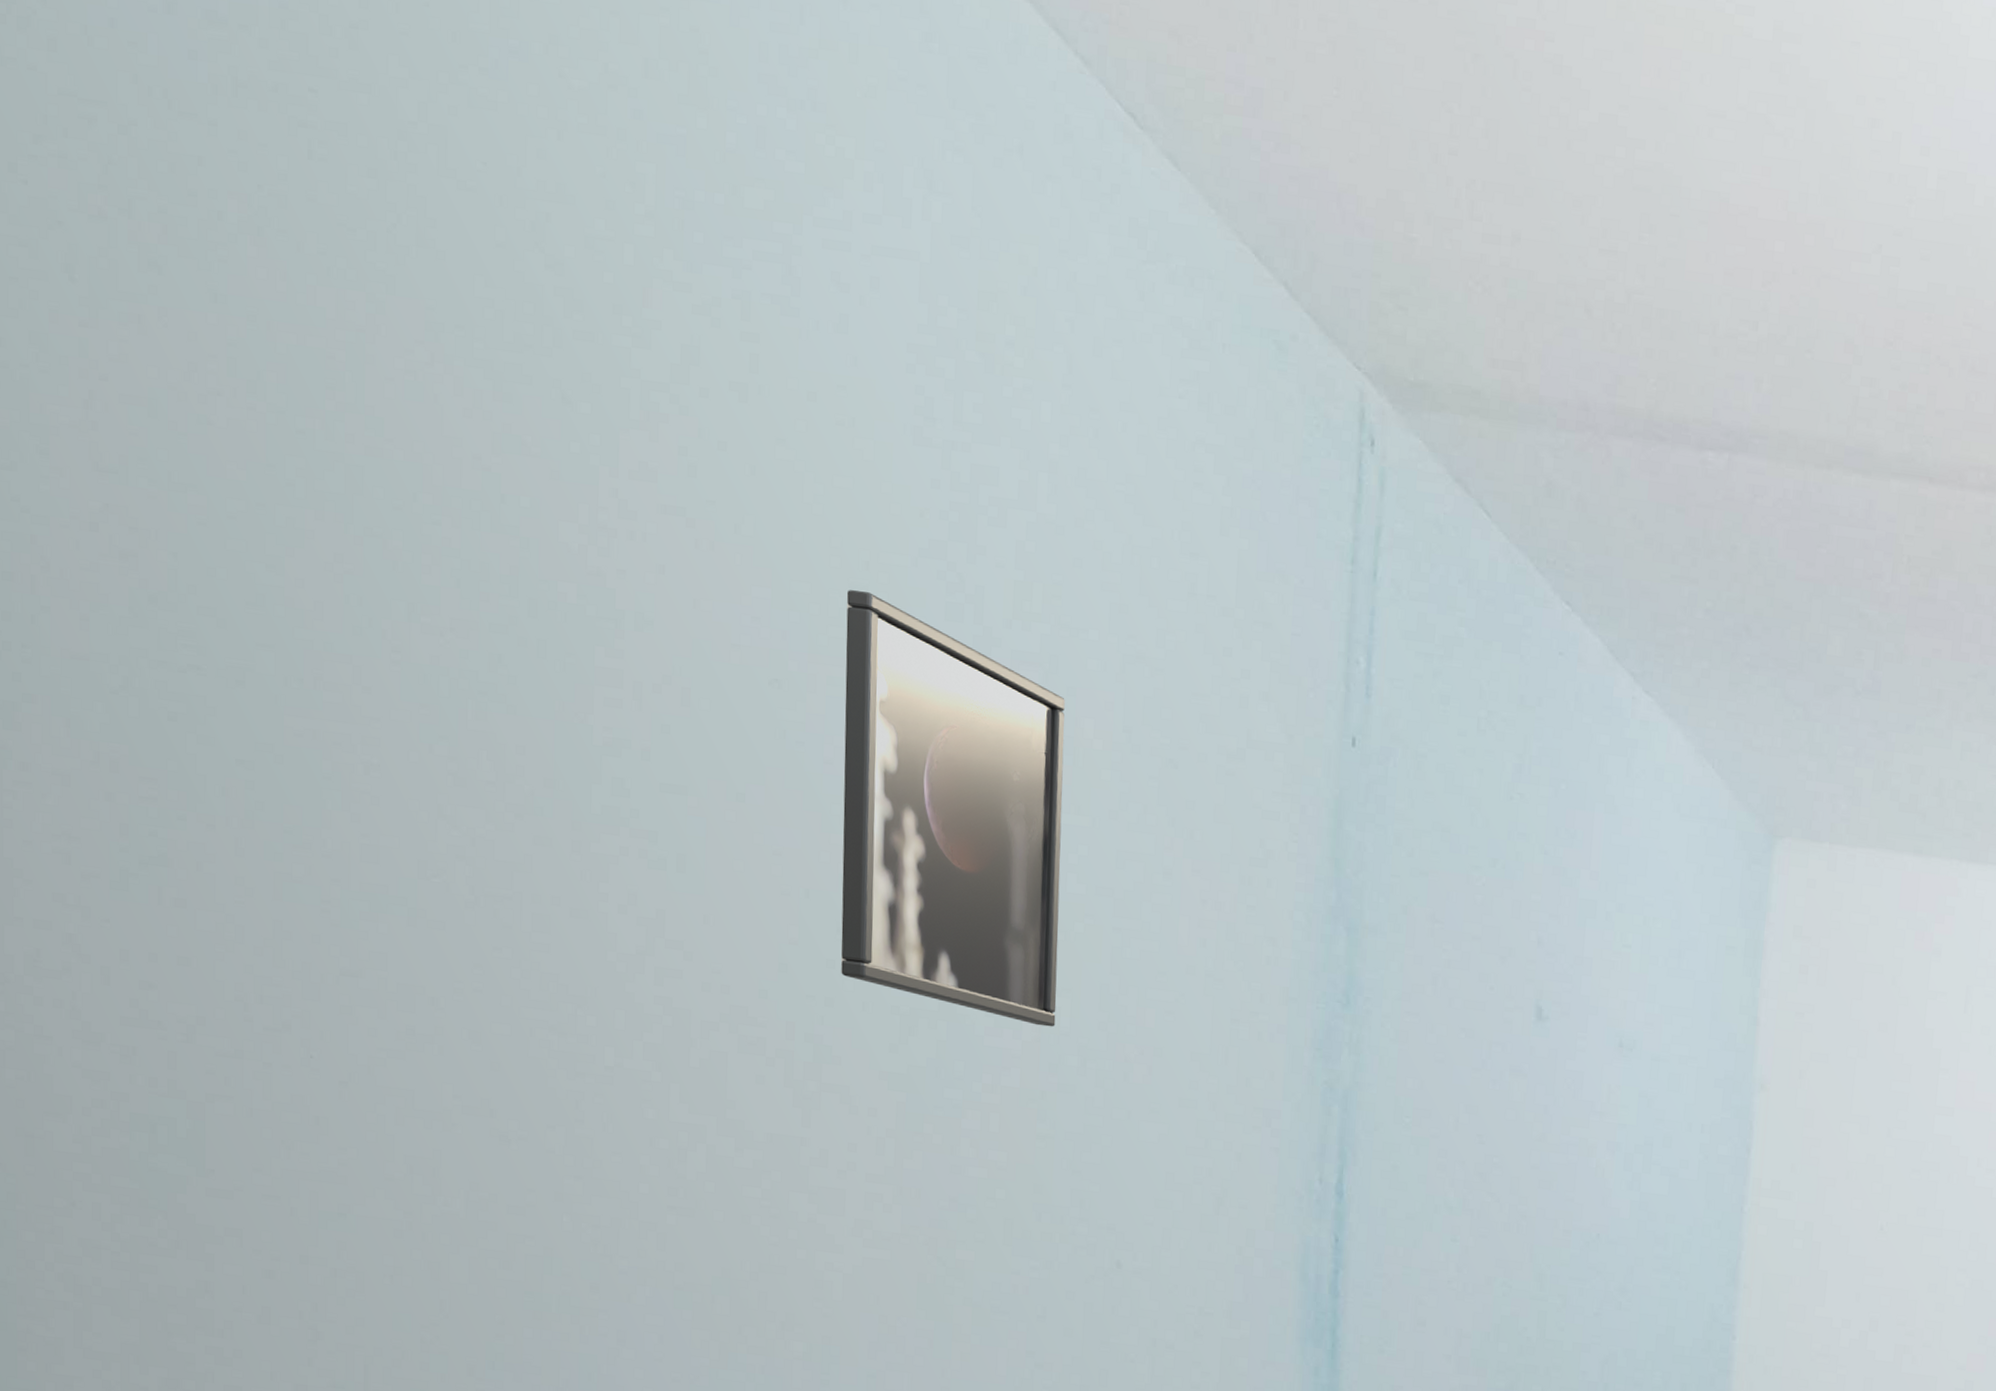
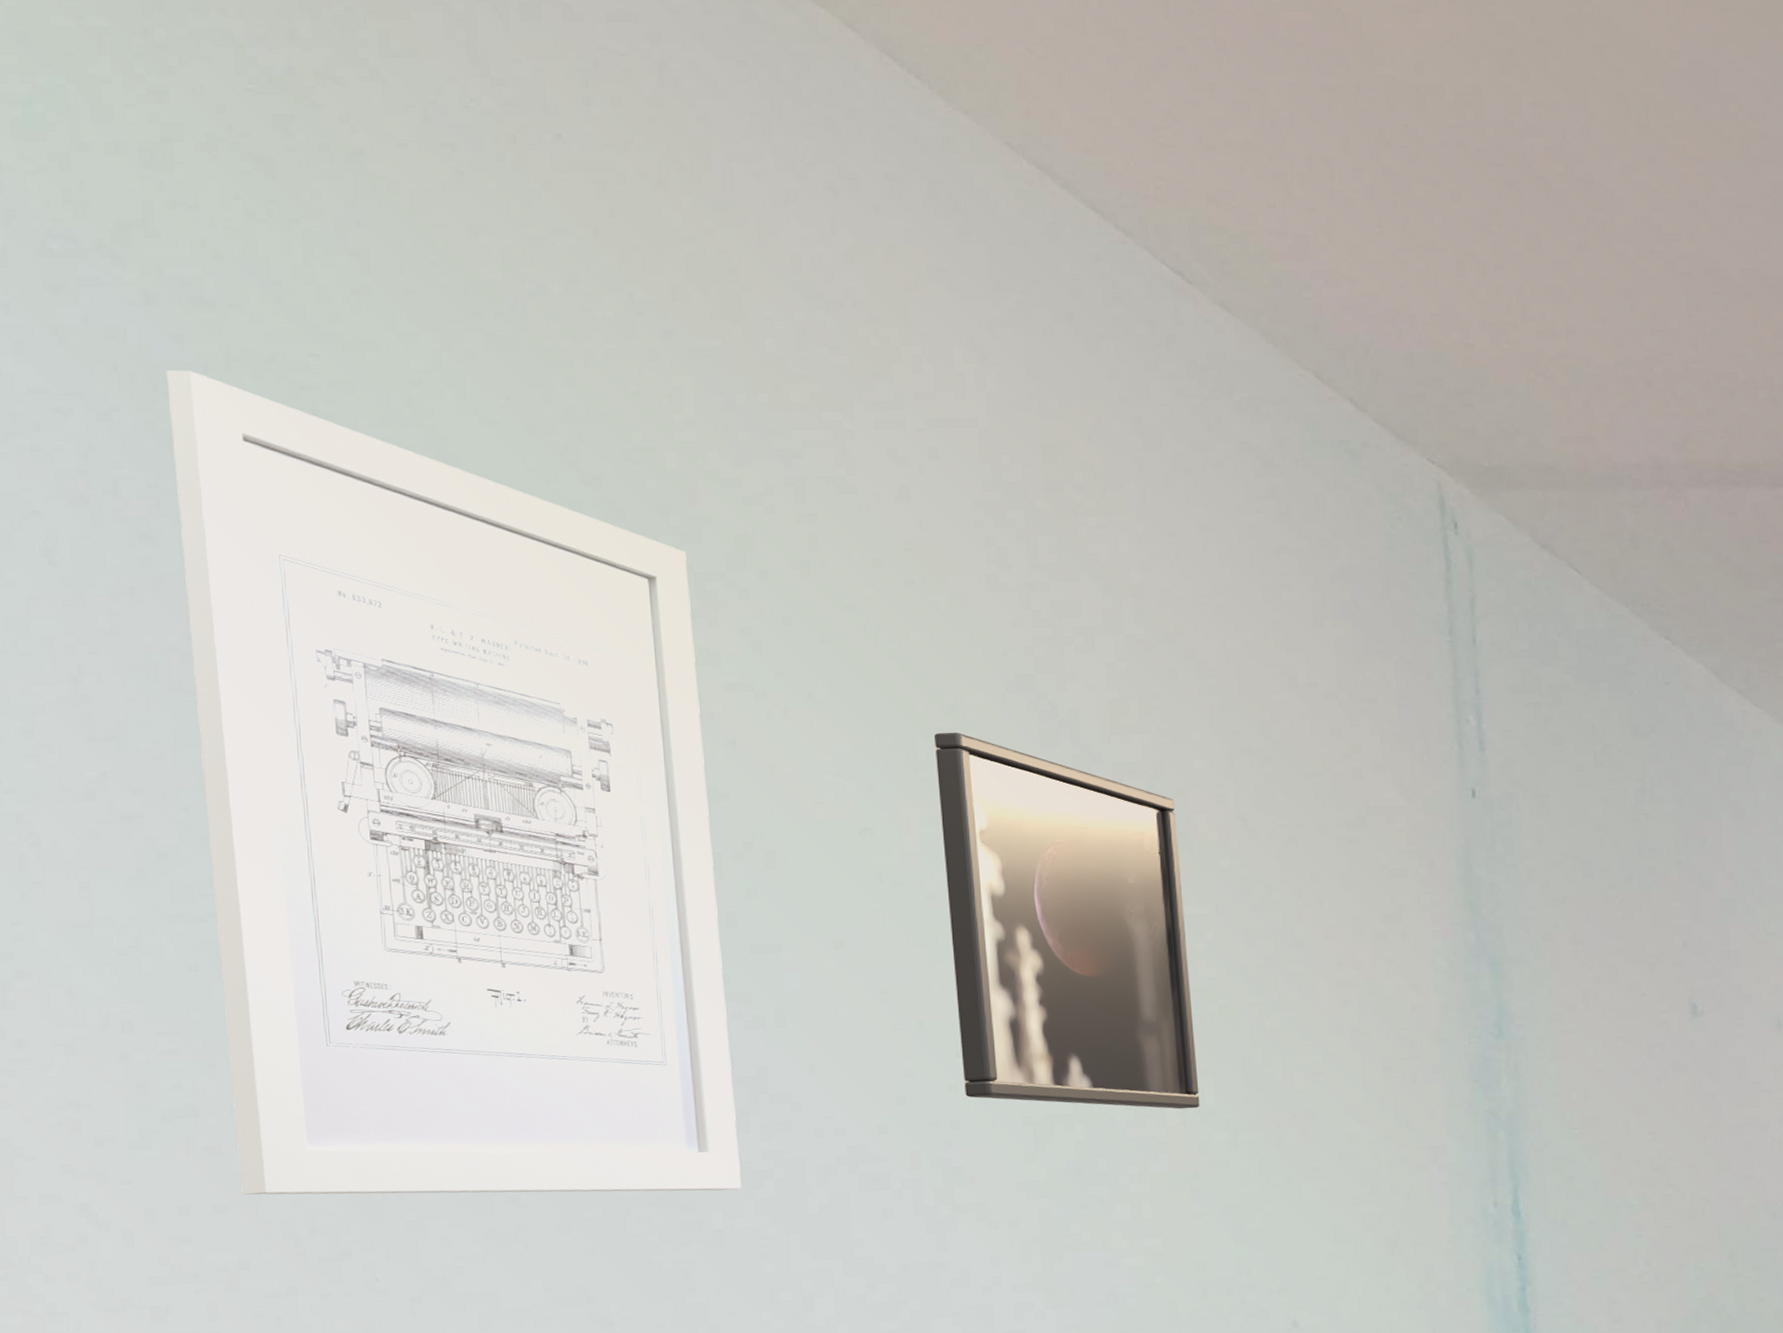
wall art: none [180,88,635,1030] -> present [166,370,741,1195]

